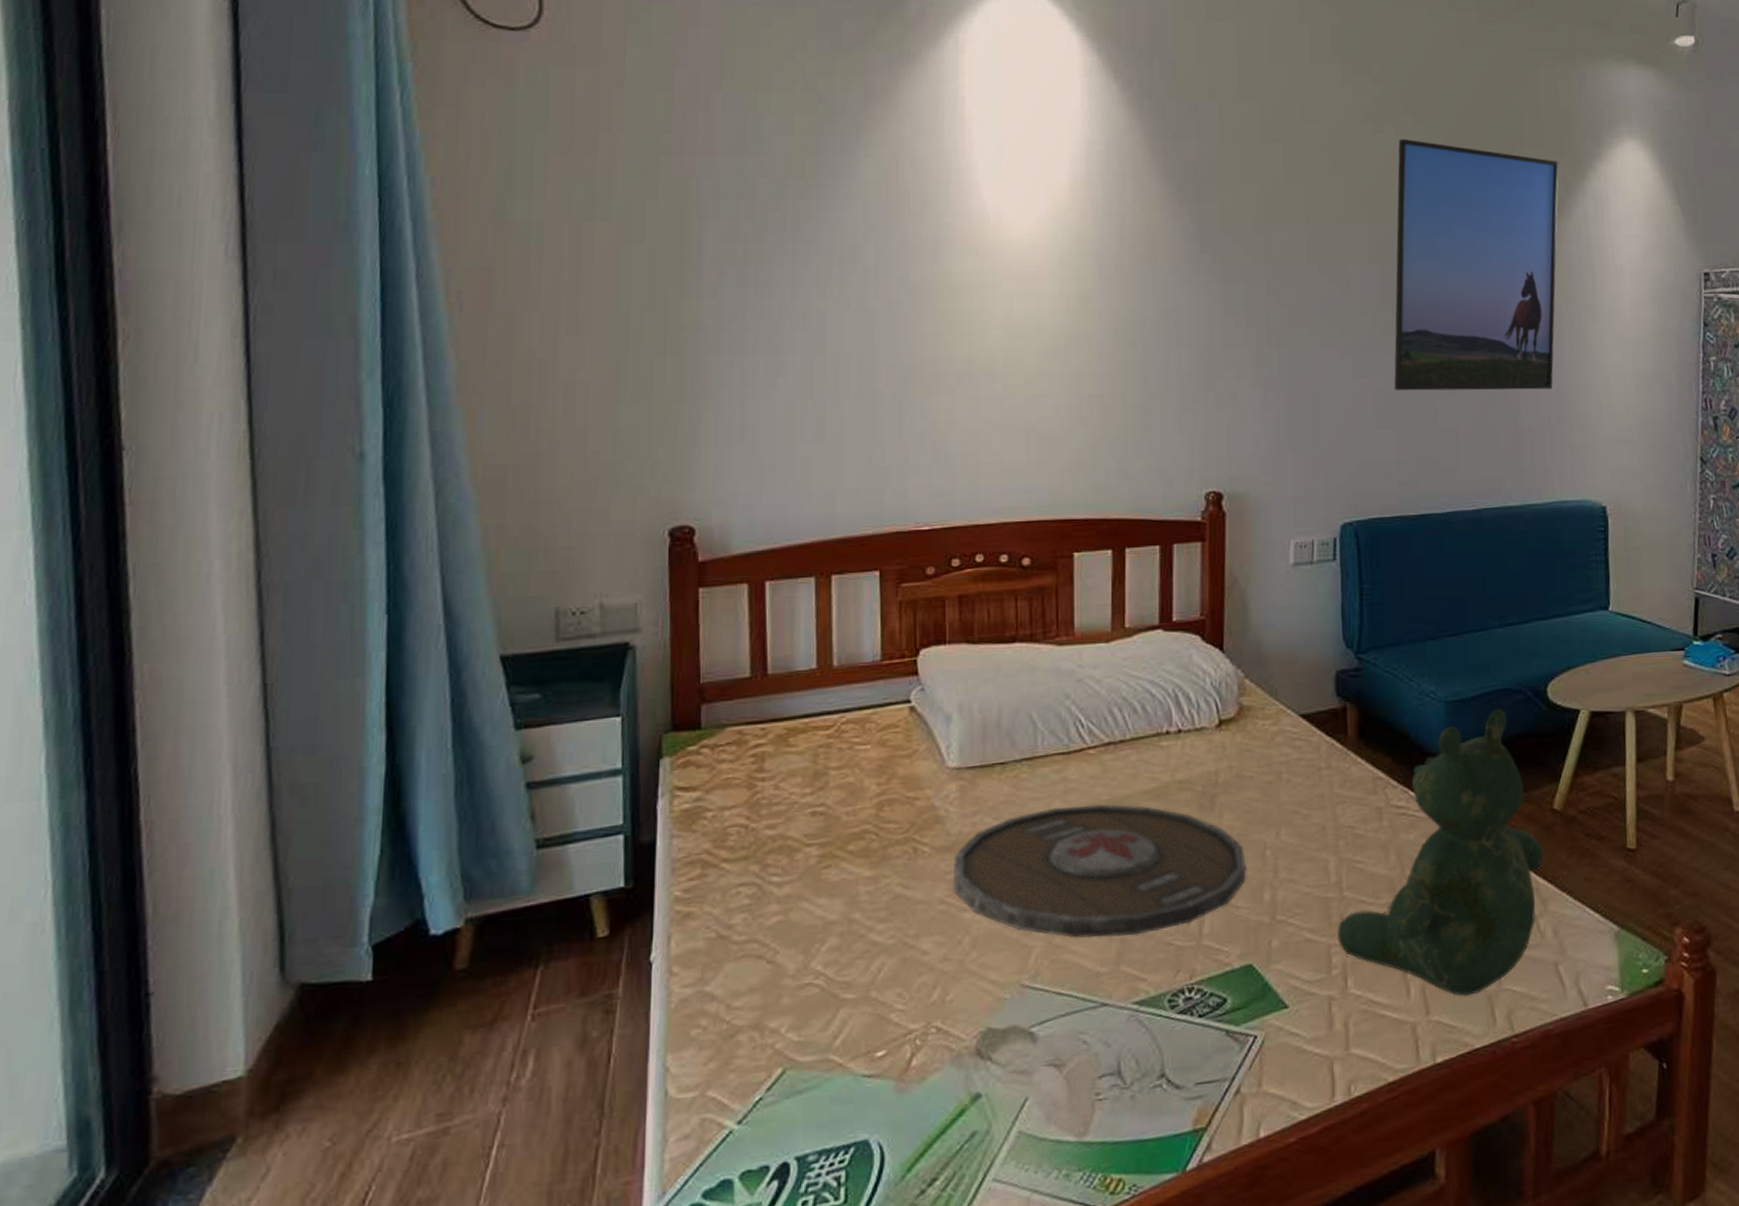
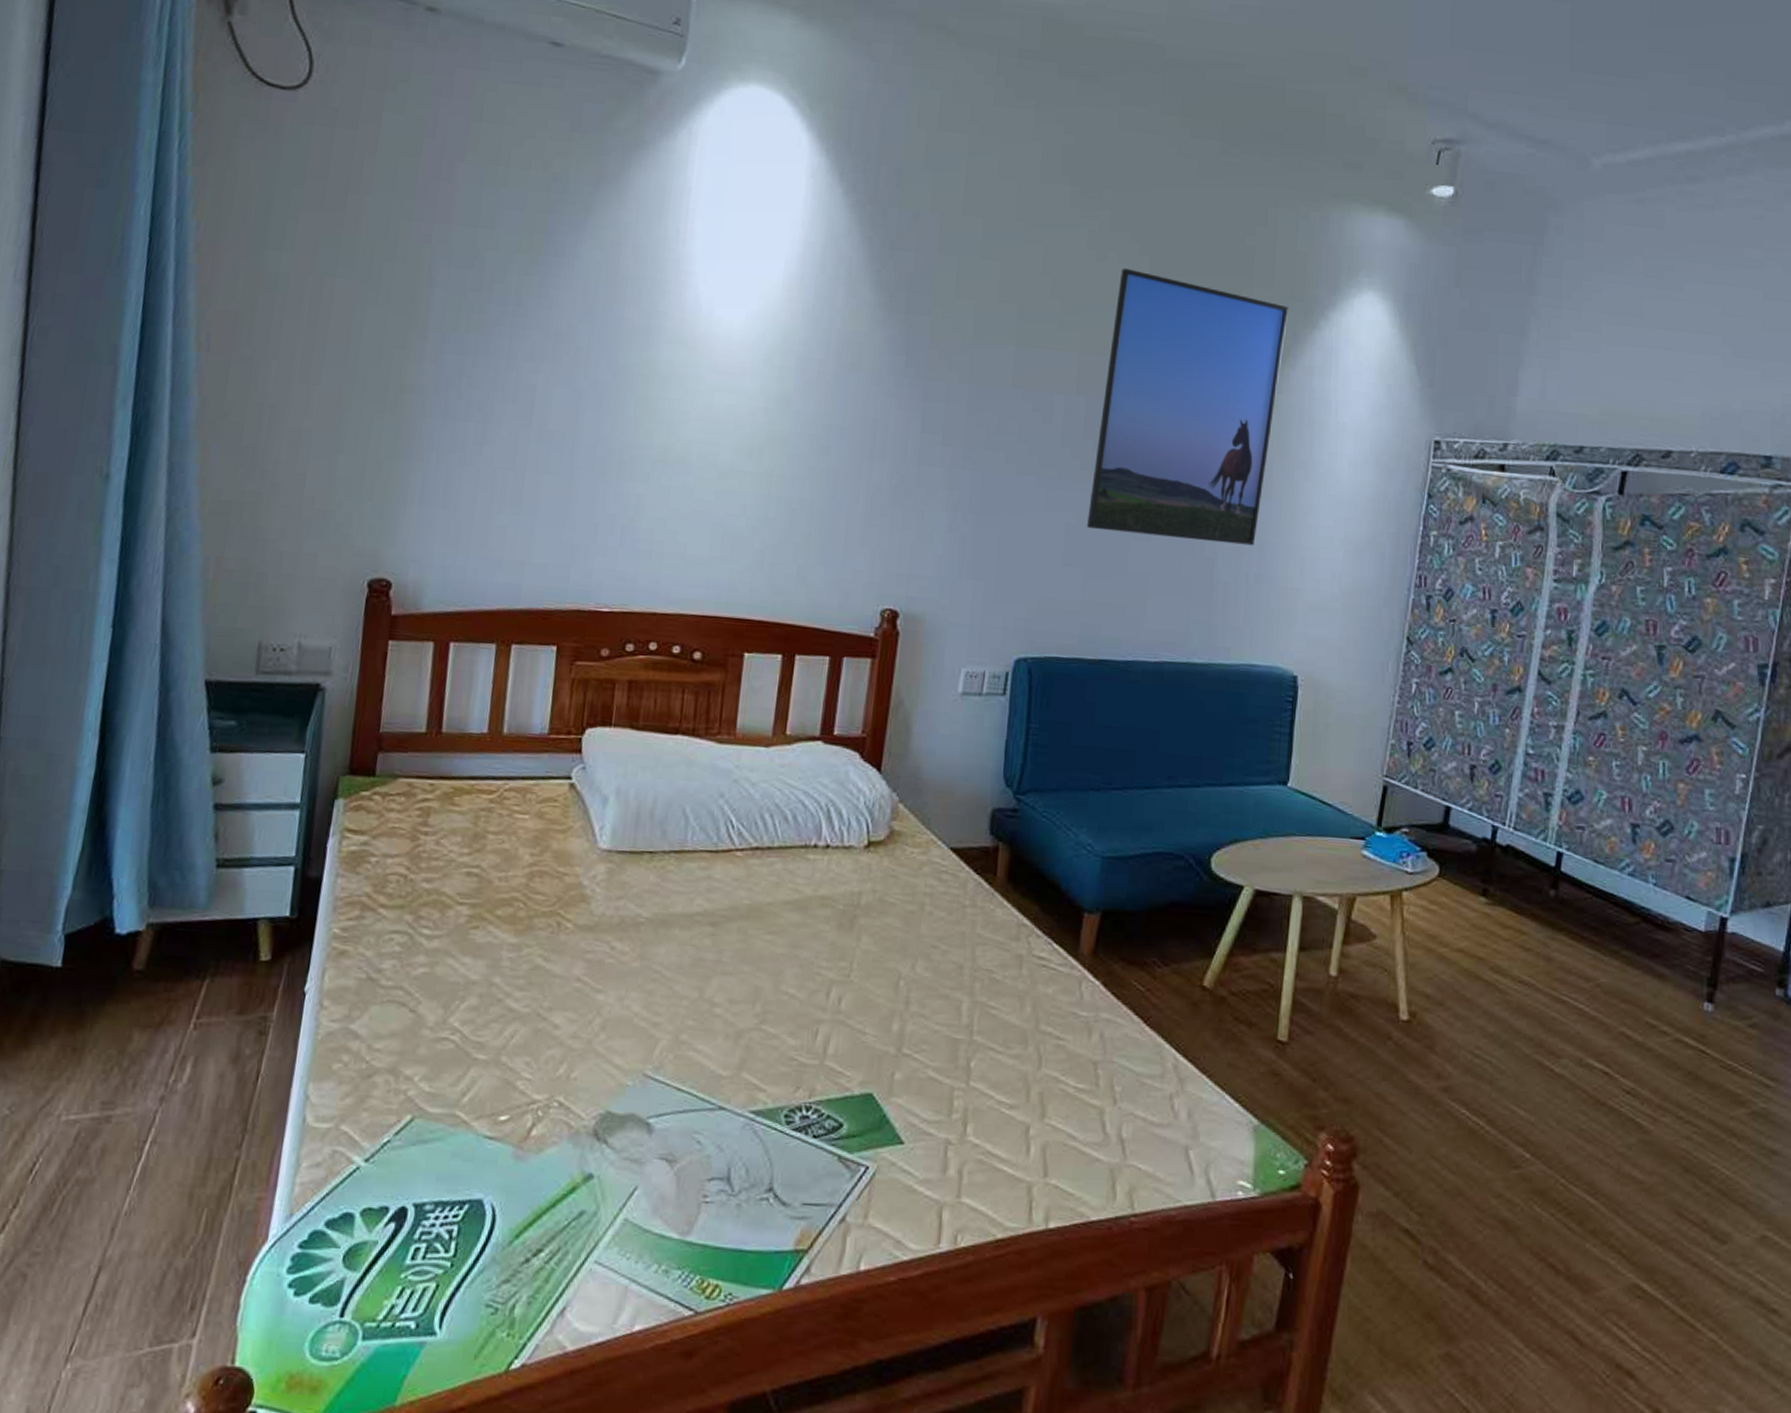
serving tray: present [952,804,1246,939] -> none [589,904,879,1045]
teddy bear: present [1337,708,1544,996] -> none [962,872,1188,1165]

